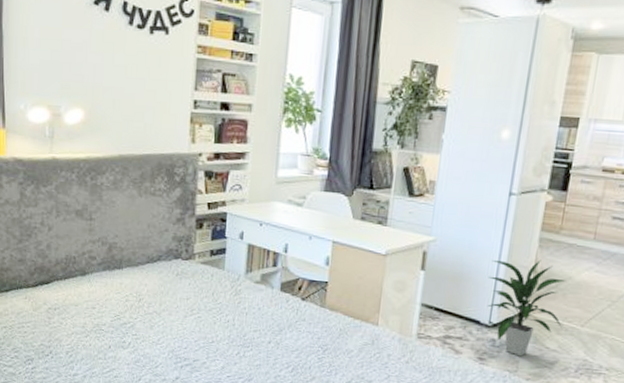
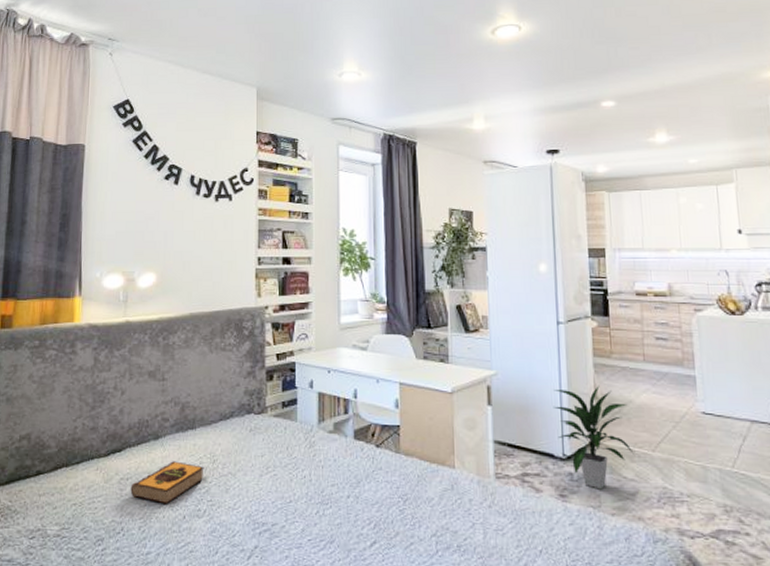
hardback book: none [58,296,130,335] -> present [130,461,205,504]

